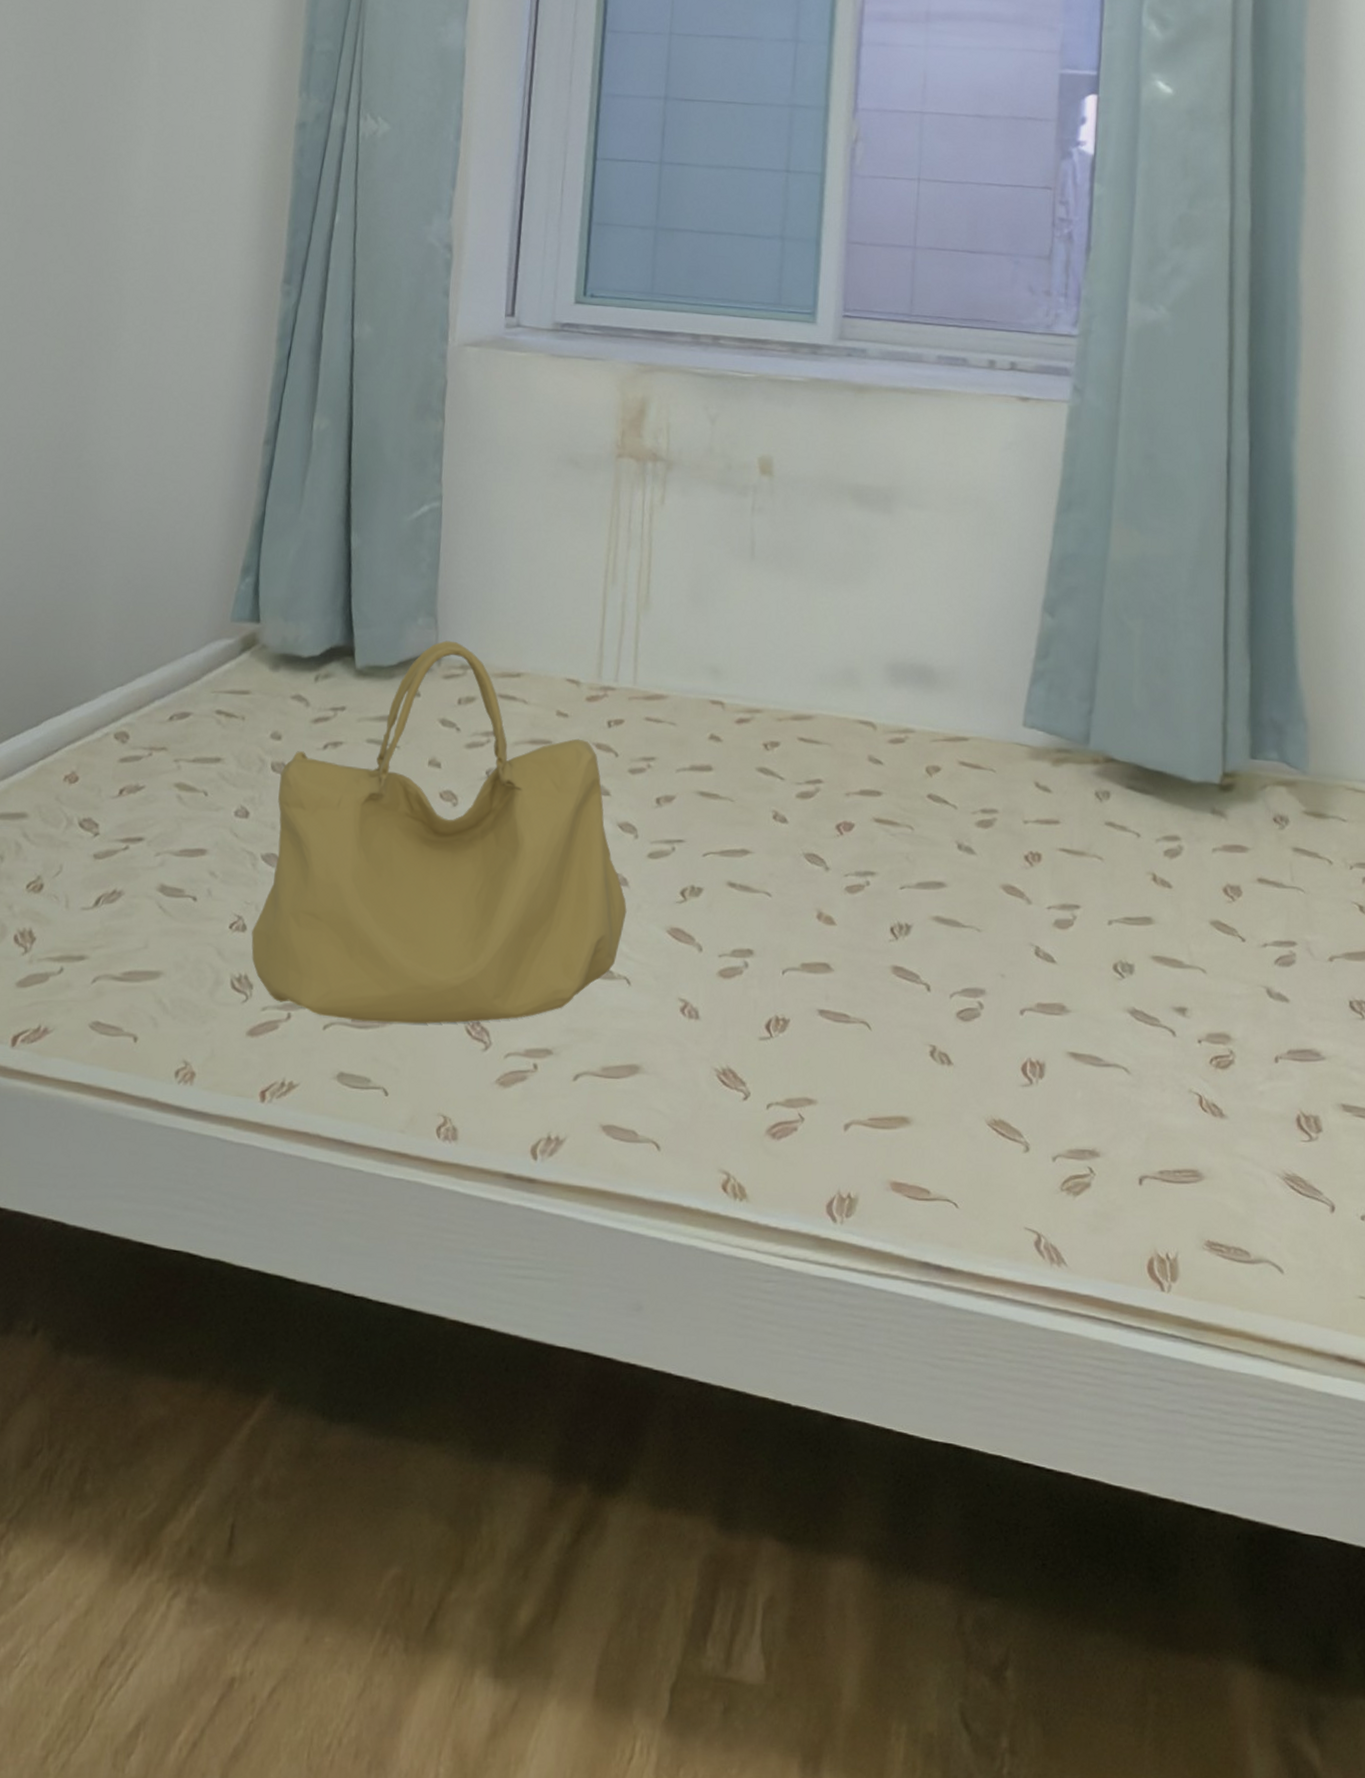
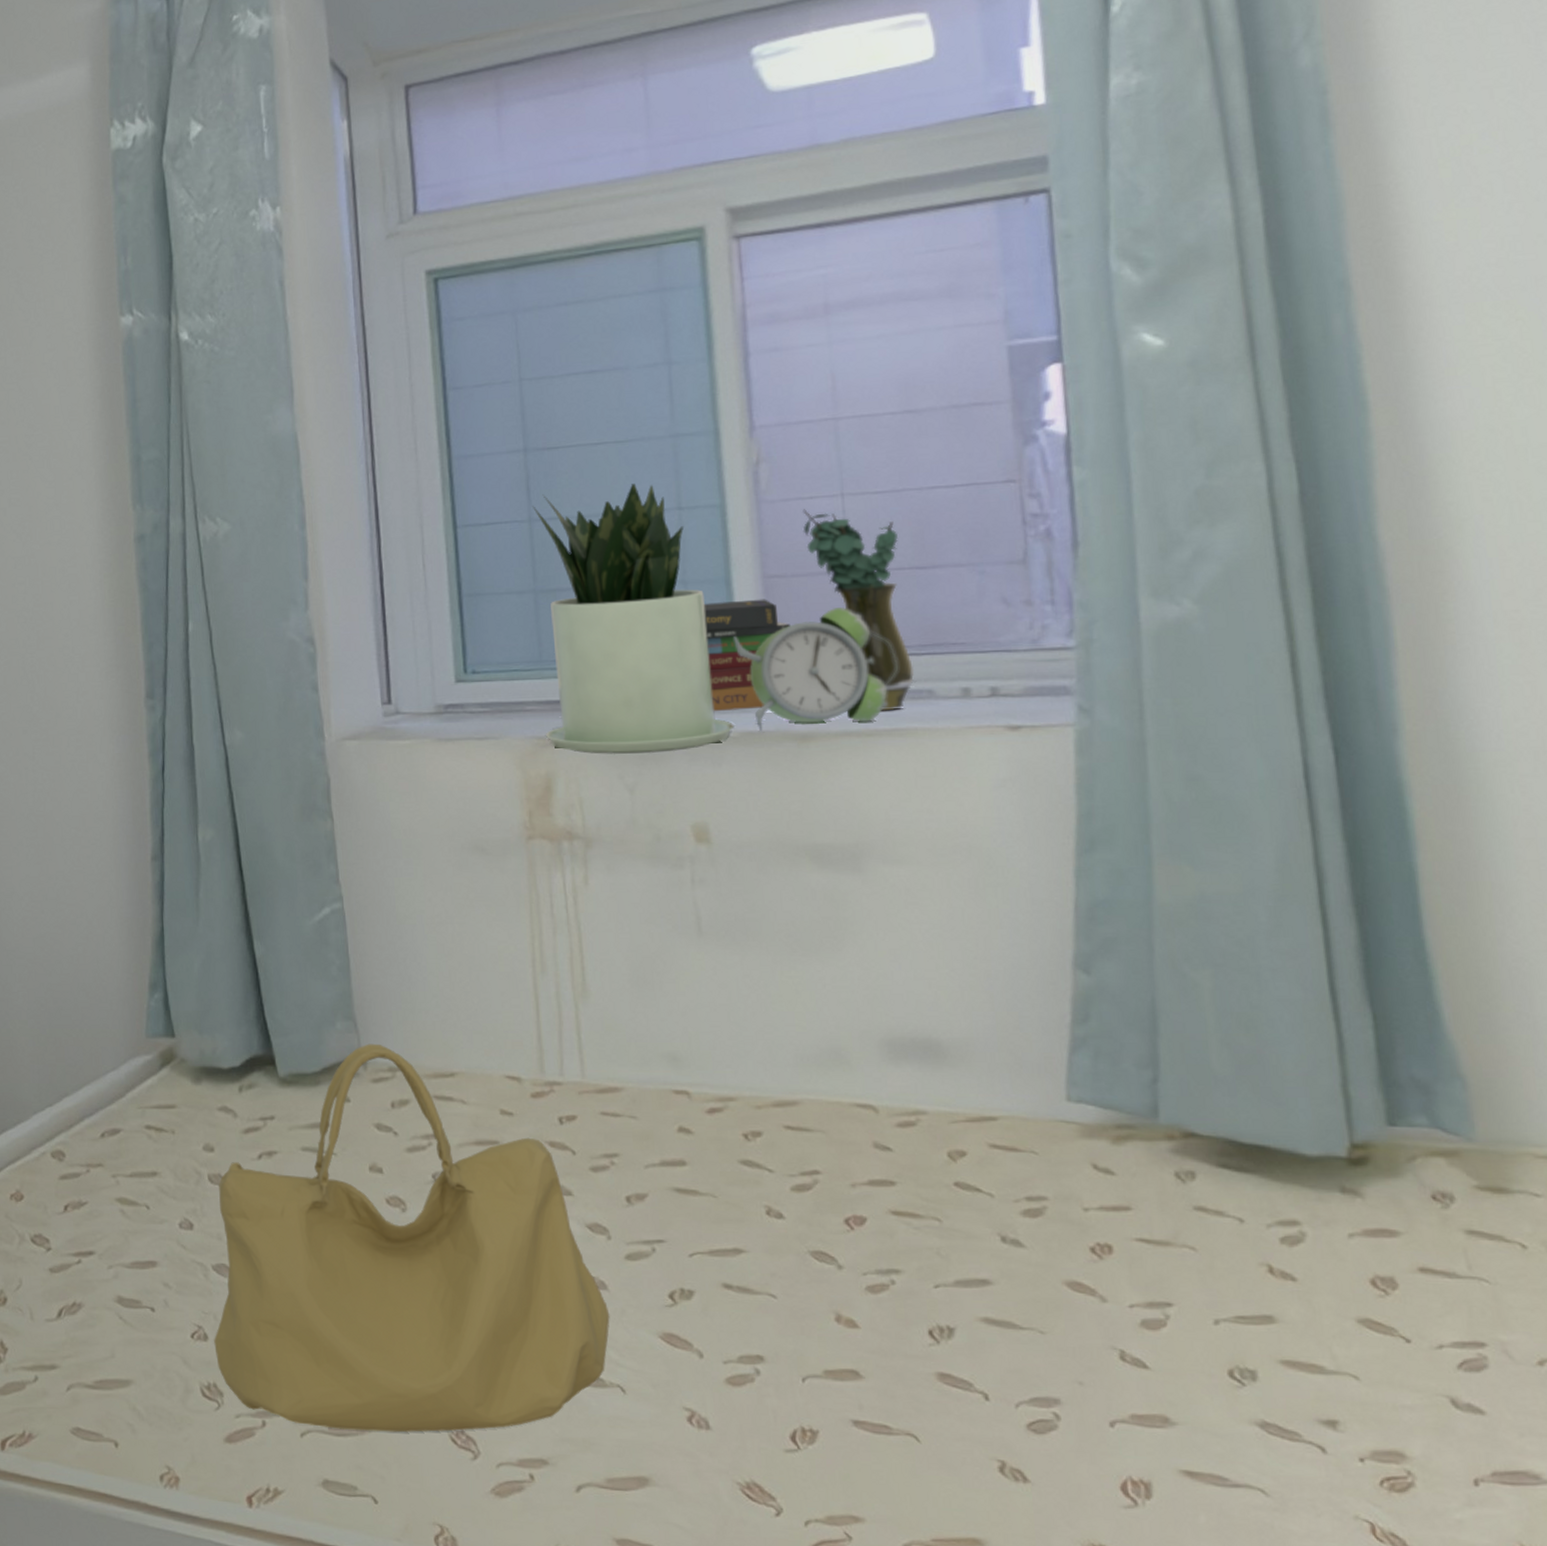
planter: none [646,141,806,389] -> present [533,484,735,754]
books: none [791,259,863,359] -> present [703,599,790,712]
alarm clock: none [816,277,943,381] -> present [734,606,898,732]
vase: none [884,187,957,373] -> present [802,509,914,710]

